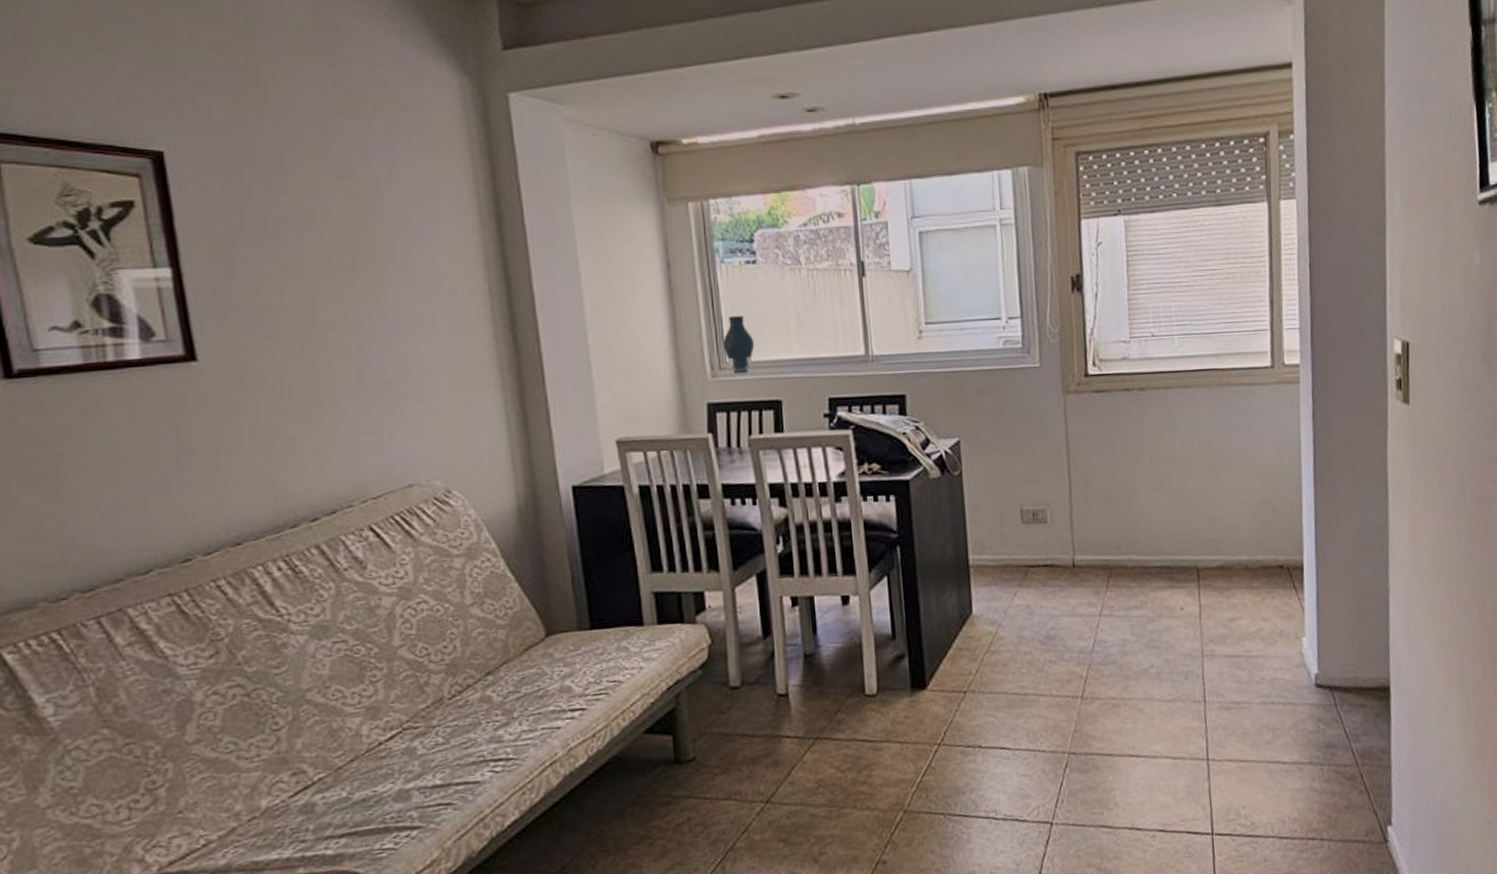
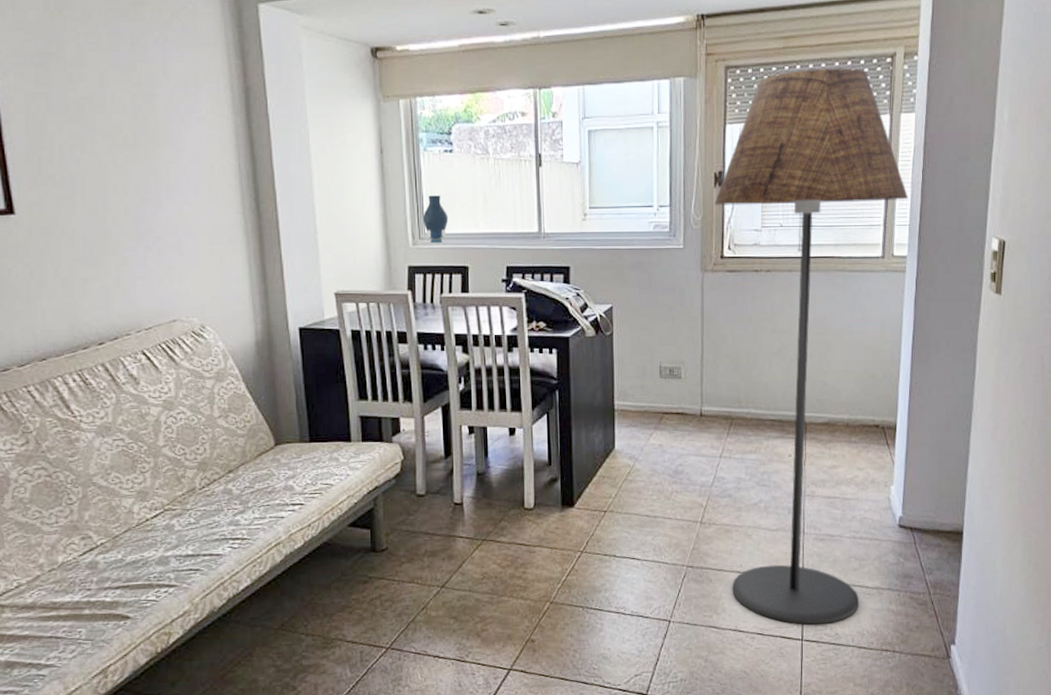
floor lamp: none [1073,150,1296,815] -> present [714,68,908,625]

